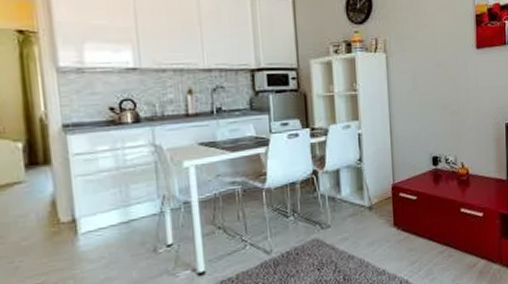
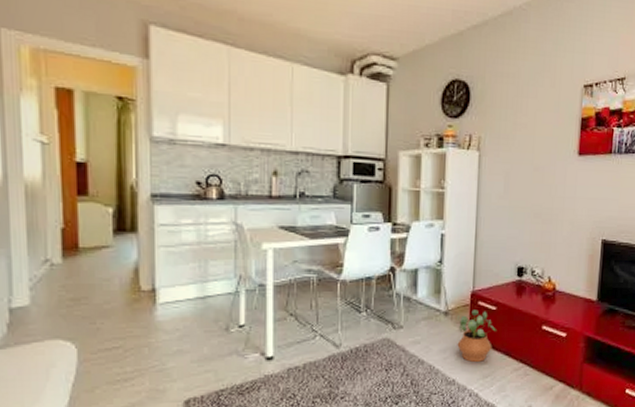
potted plant: none [381,201,419,252] -> present [457,310,496,363]

